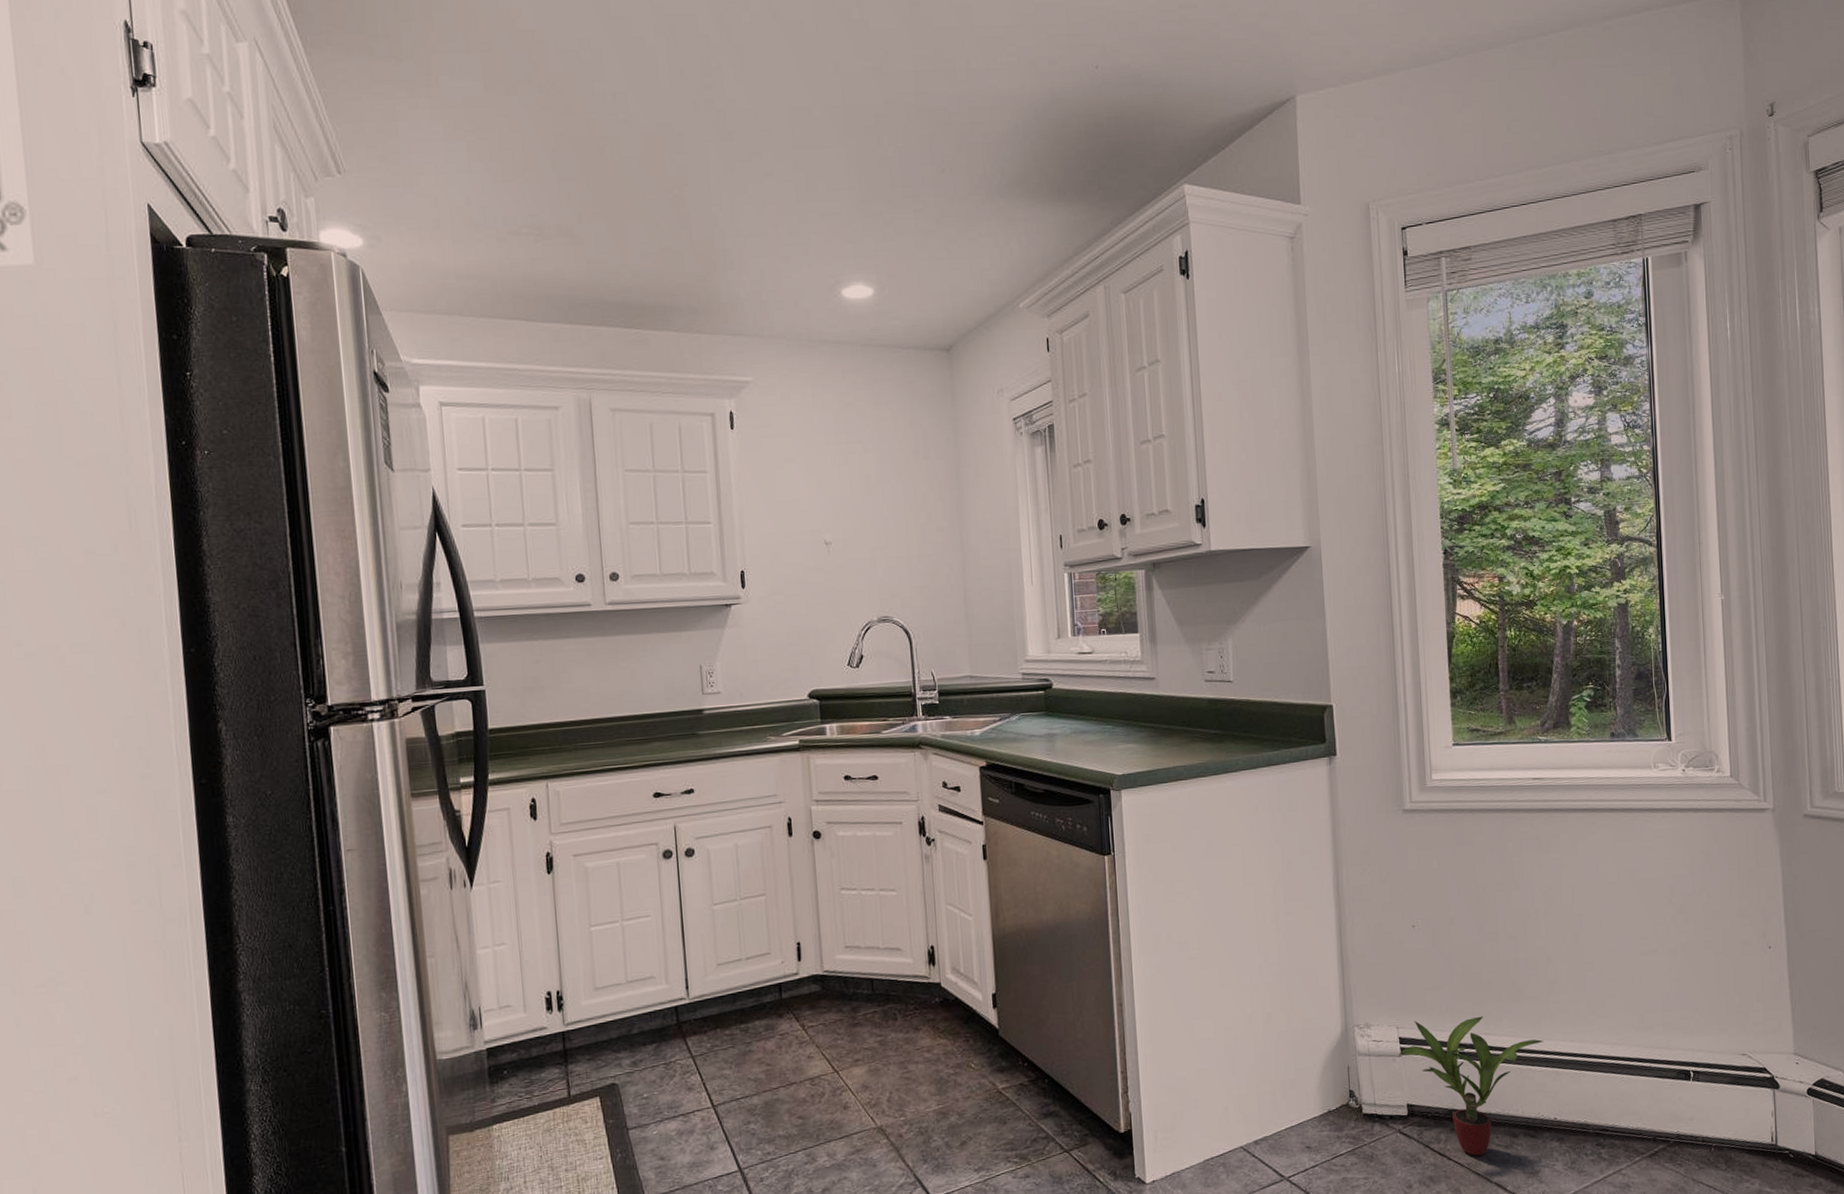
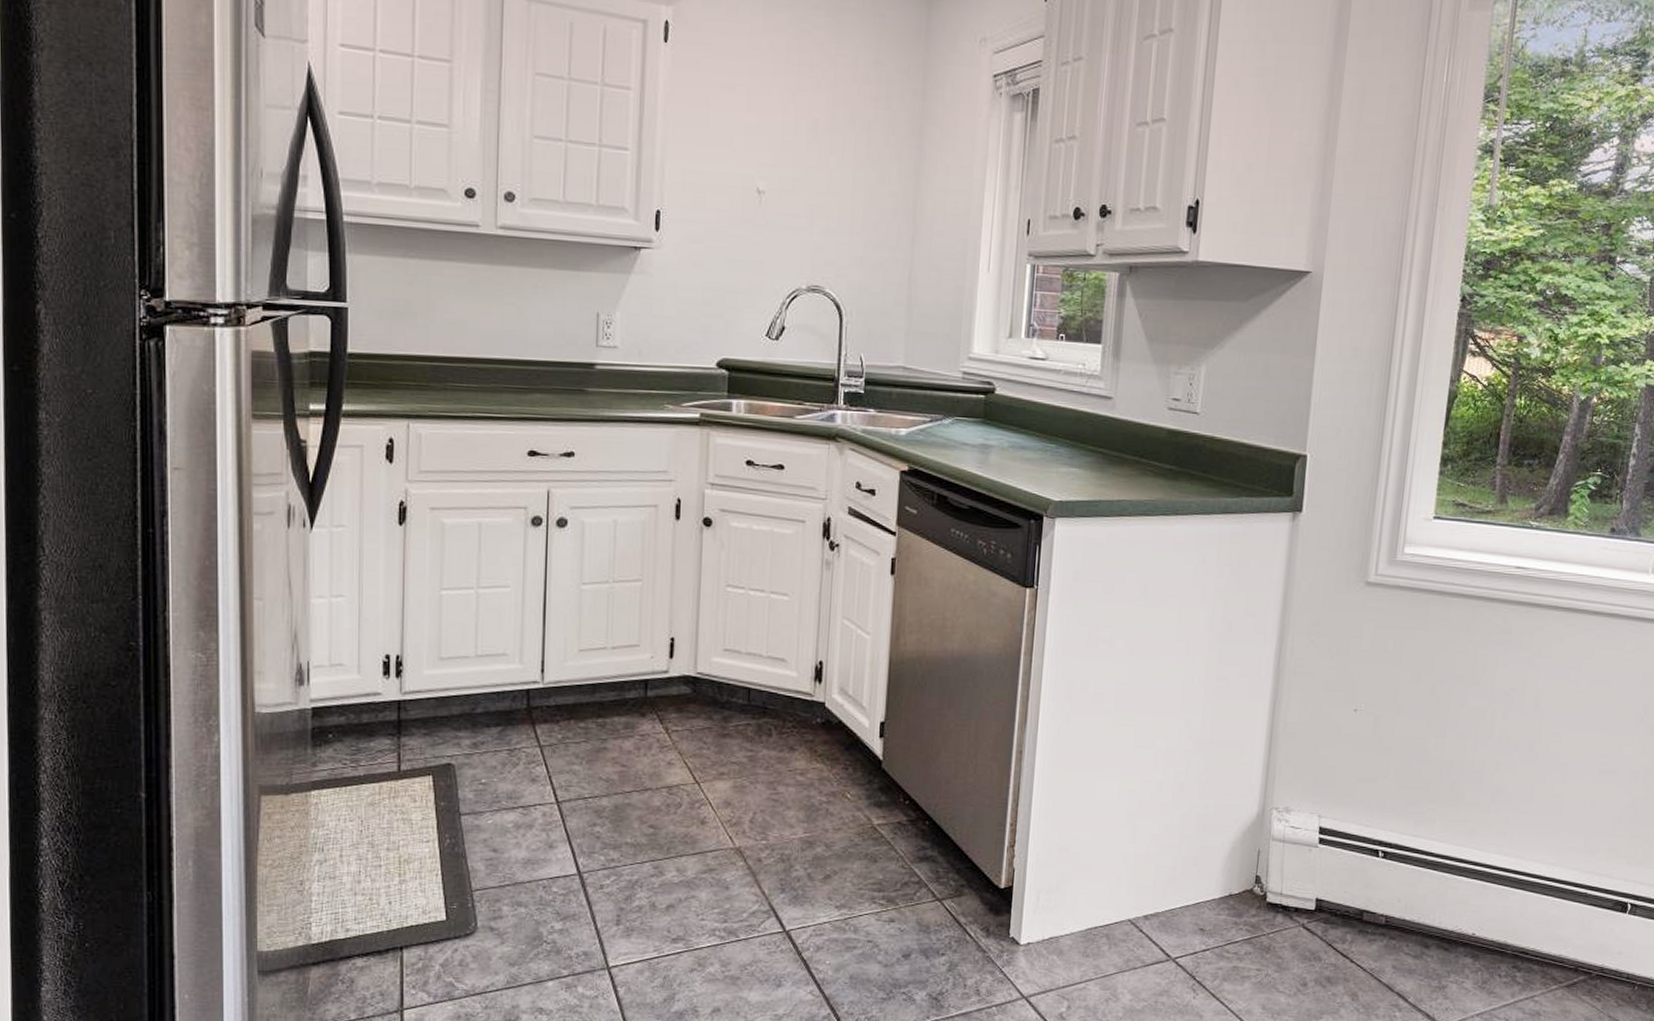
potted plant: present [1399,1016,1544,1156] -> none [1316,811,1477,962]

